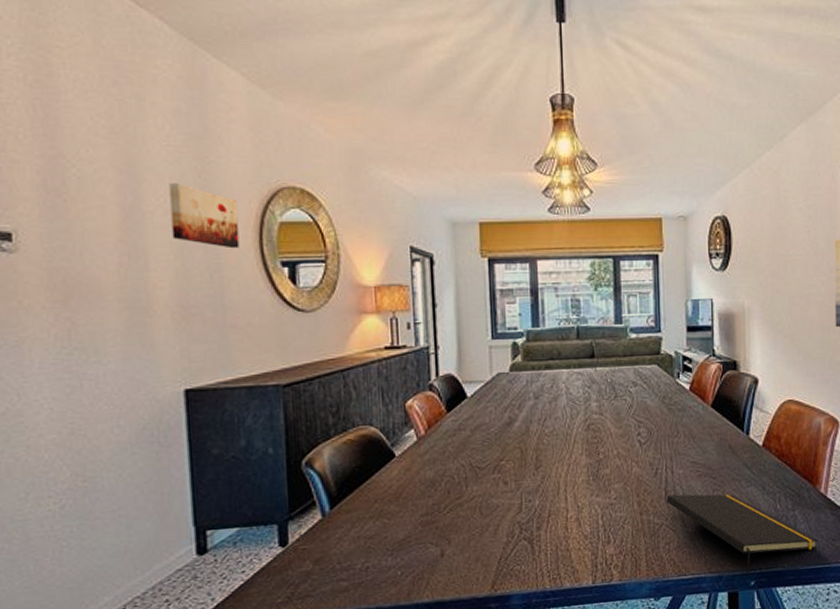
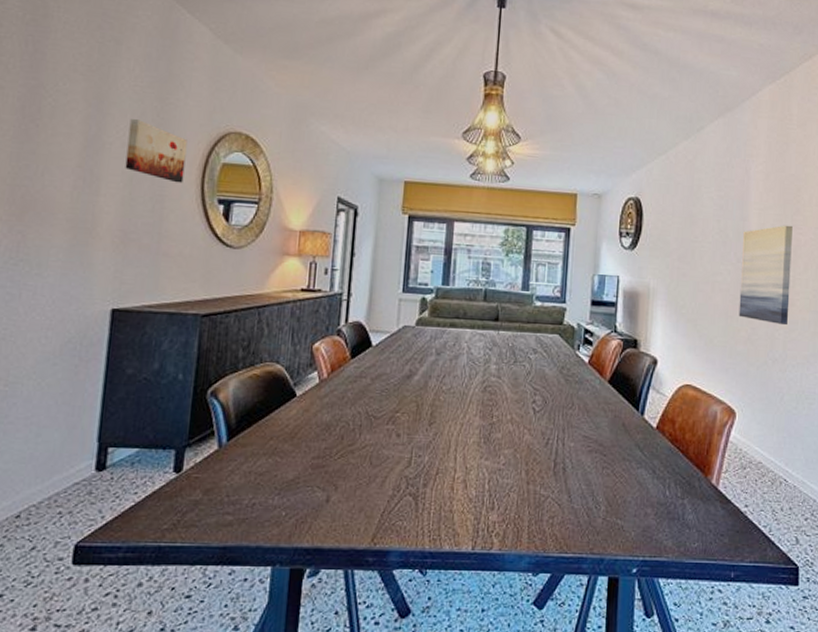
notepad: present [666,494,819,575] -> none [554,467,706,561]

